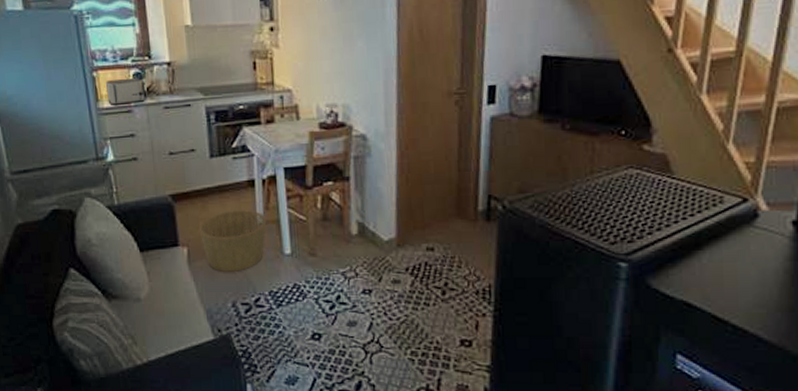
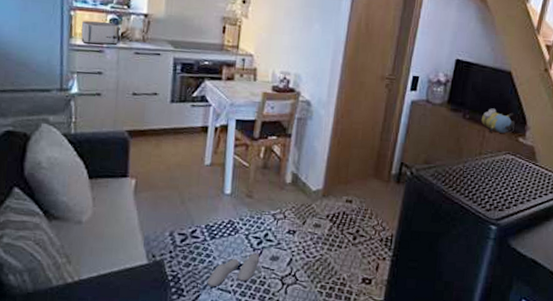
basket: present [198,210,267,272] -> none [149,151,214,205]
slippers: none [280,319,335,361] -> present [207,253,260,287]
toy: none [584,111,635,143] -> present [479,108,515,133]

